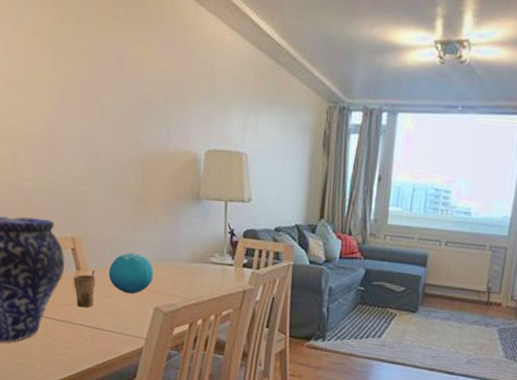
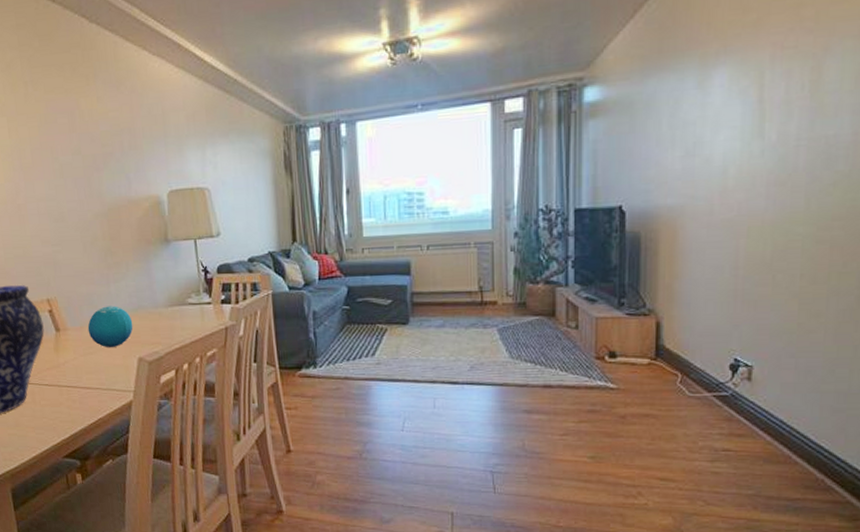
cup: present [73,269,96,308] -> none [54,328,77,369]

